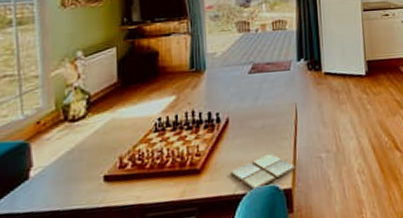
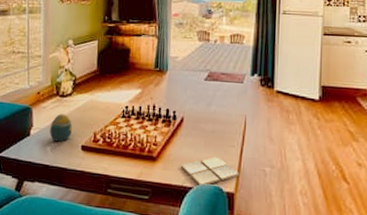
decorative egg: none [58,142,90,179] -> present [50,114,73,142]

